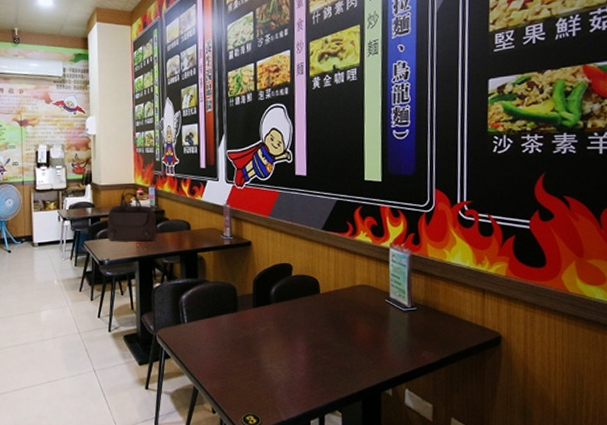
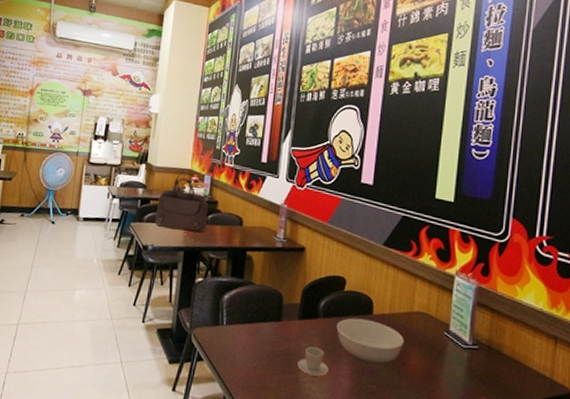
teacup: none [257,330,286,356] -> present [297,346,329,377]
bowl: none [288,299,351,339] -> present [336,317,405,367]

